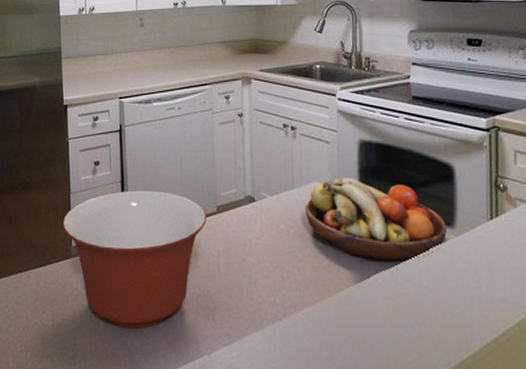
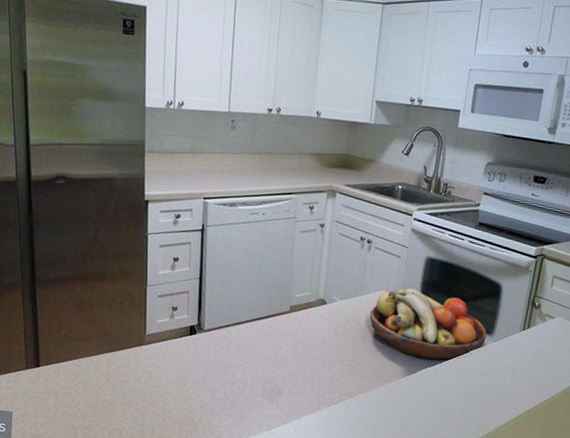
mixing bowl: present [62,190,206,329] -> none [137,287,279,408]

